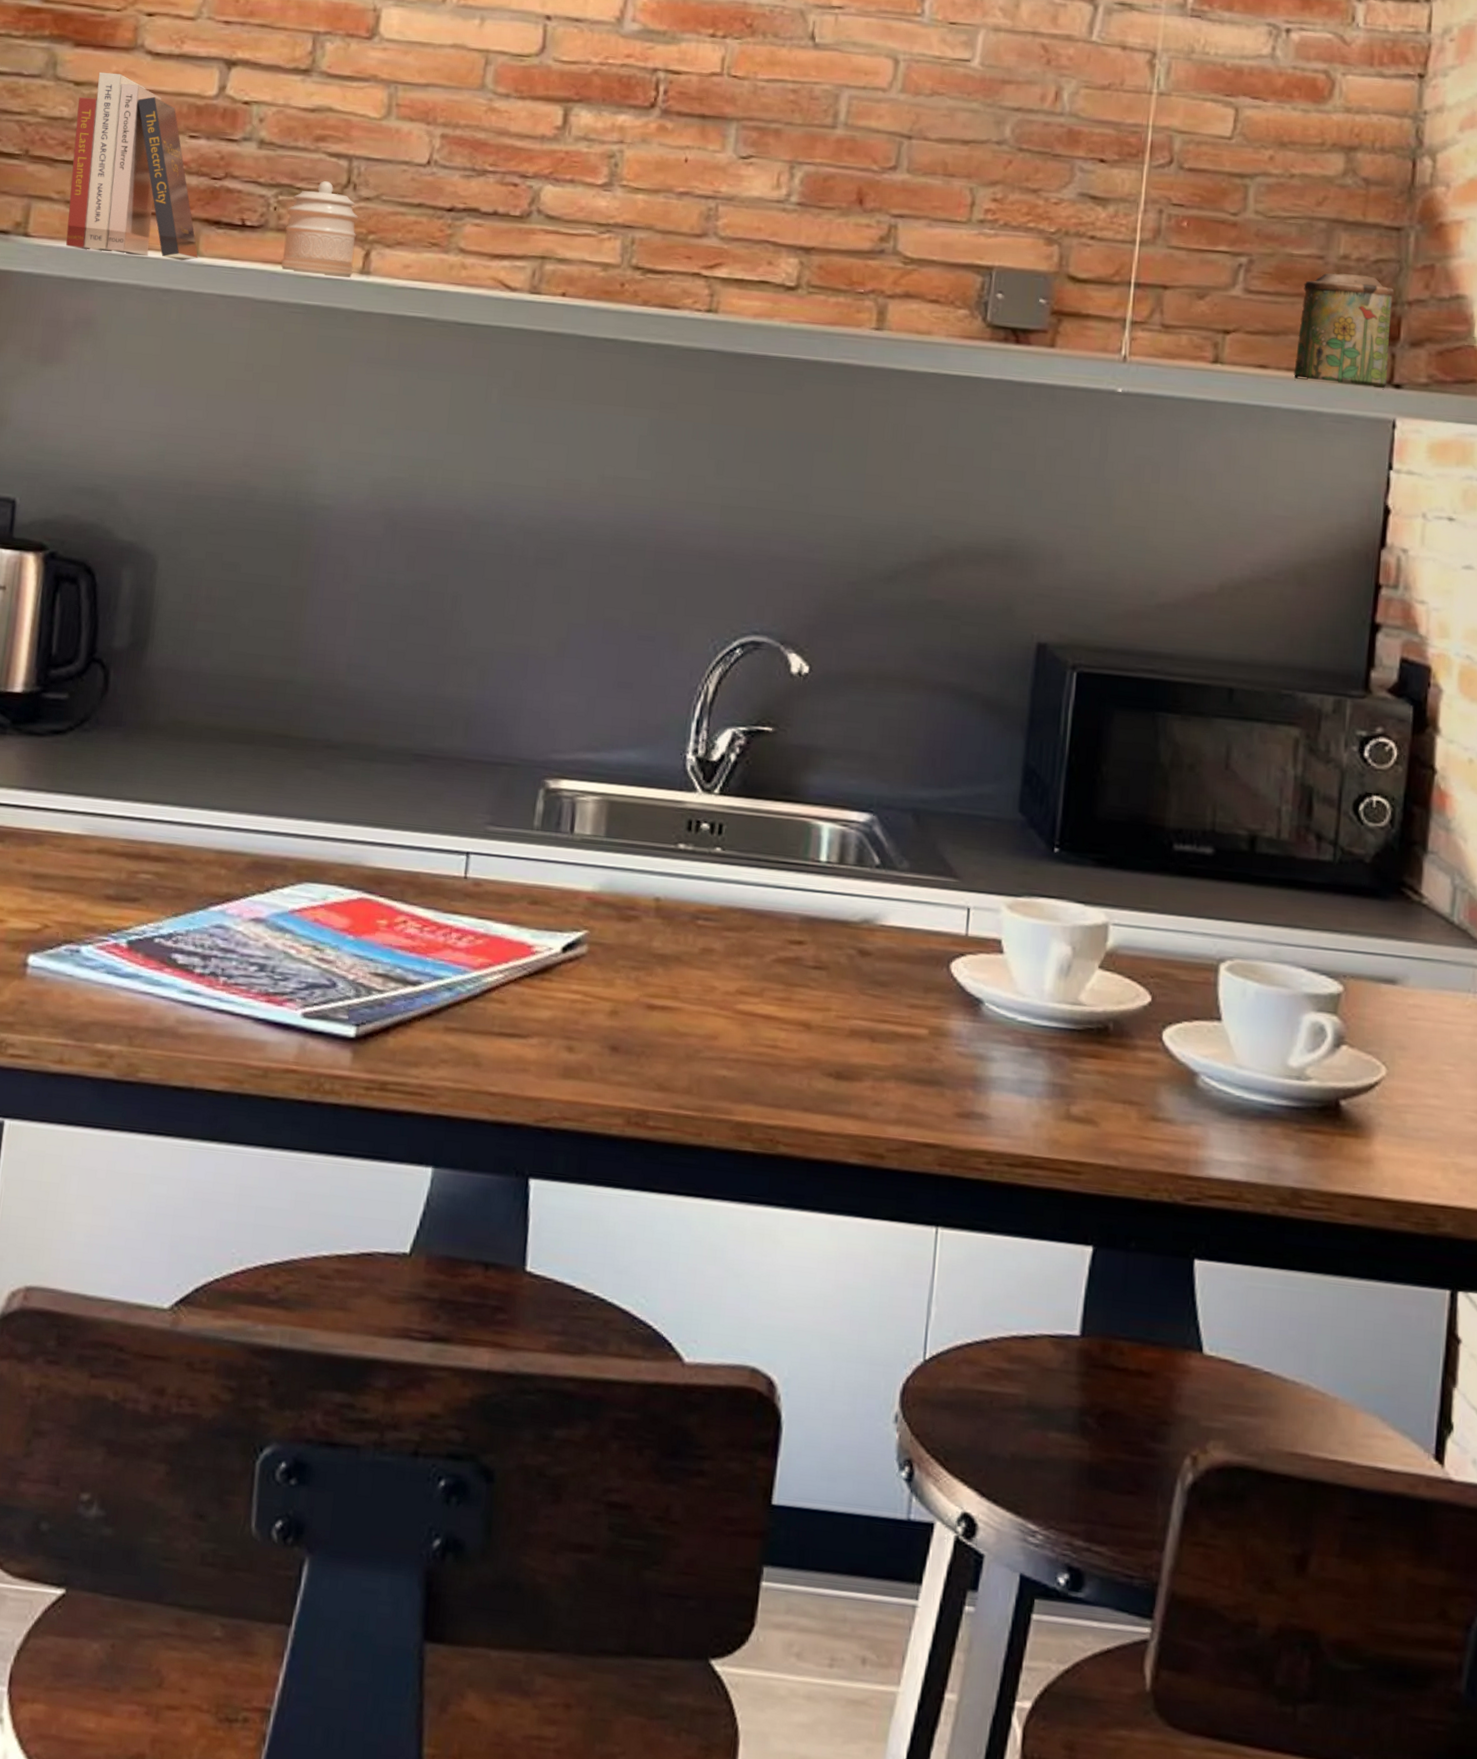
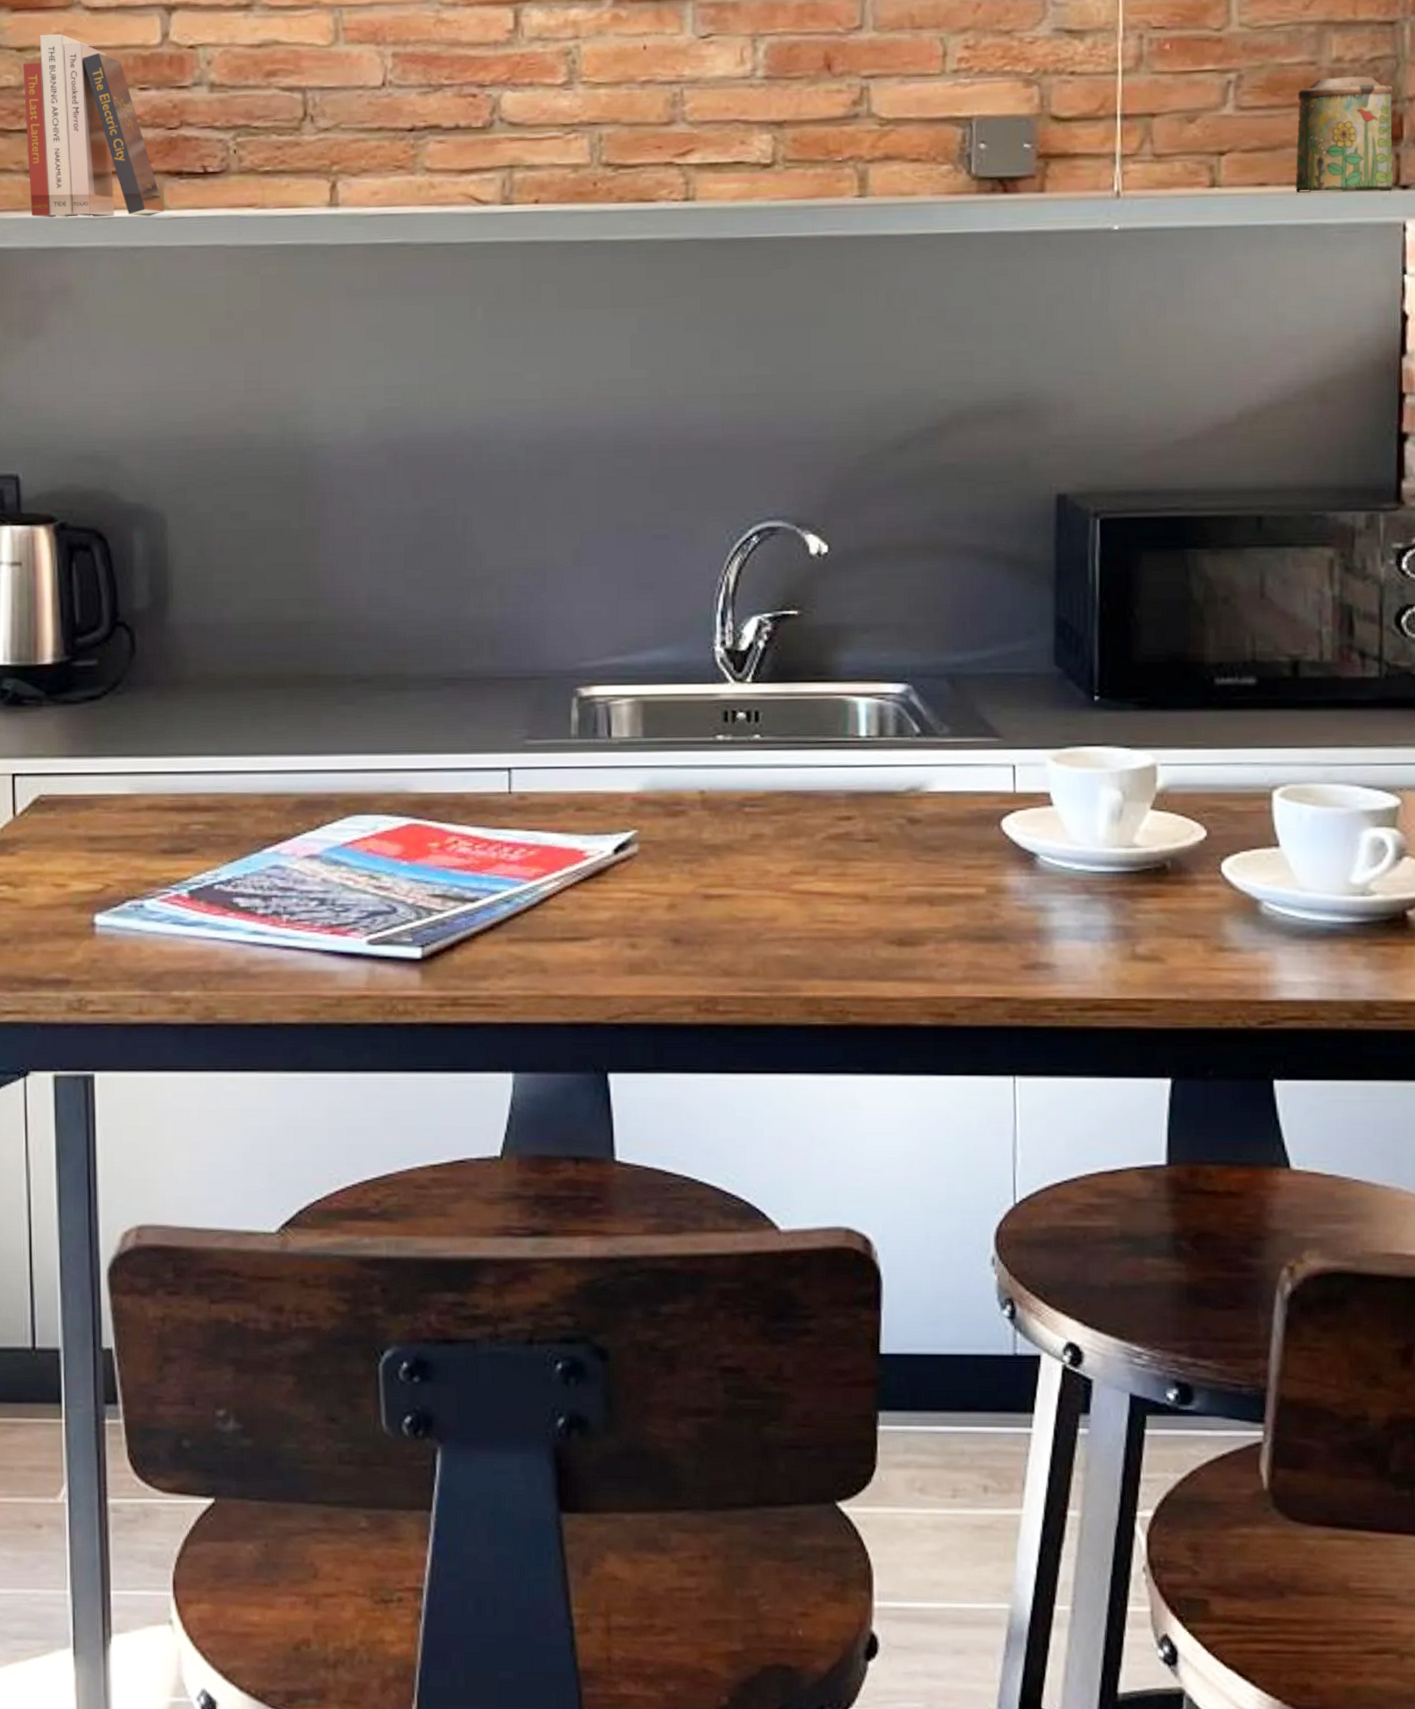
jar: present [281,181,359,279] -> none [247,117,321,214]

